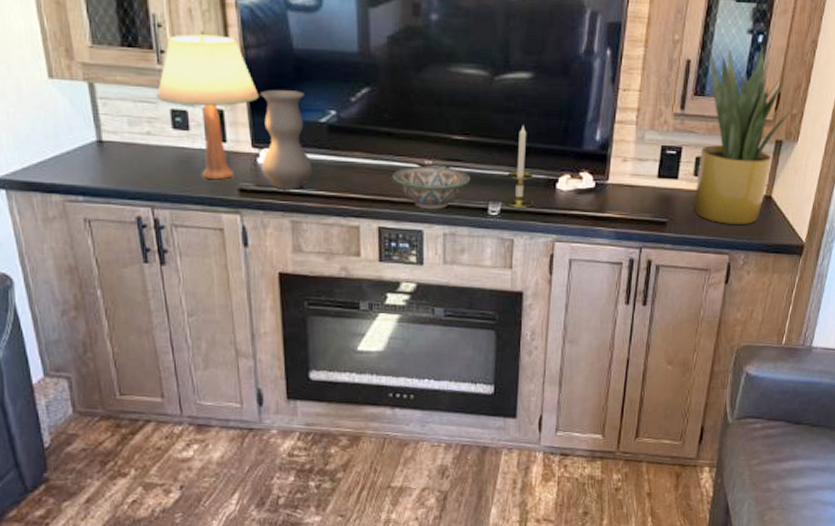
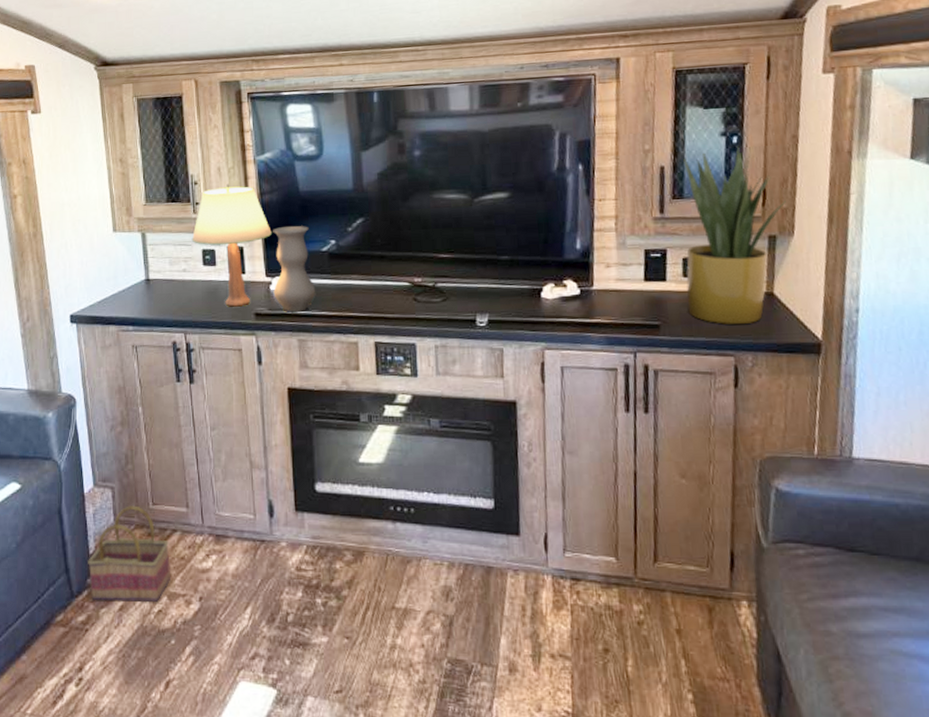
basket: none [43,396,145,495] -> present [88,505,170,603]
decorative bowl: present [392,165,471,210] -> none [385,283,458,324]
candle: present [503,124,534,208] -> none [490,239,520,318]

